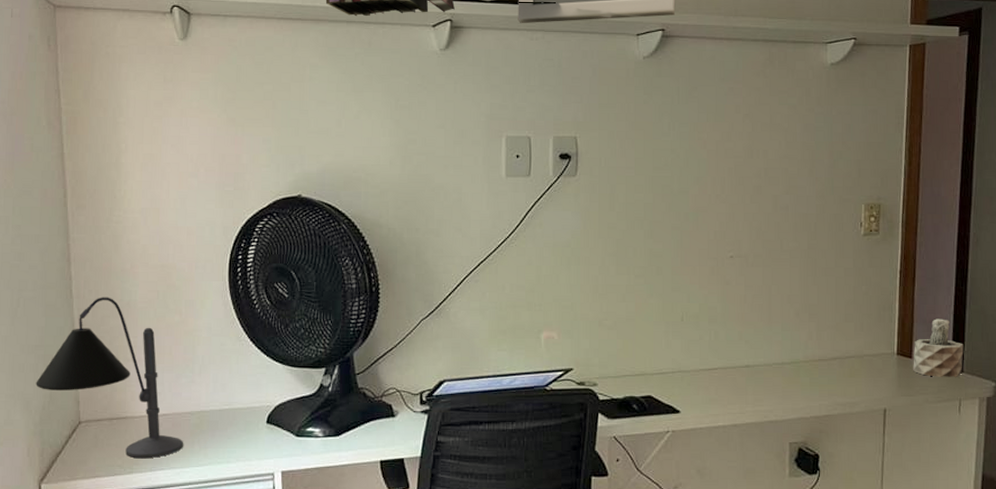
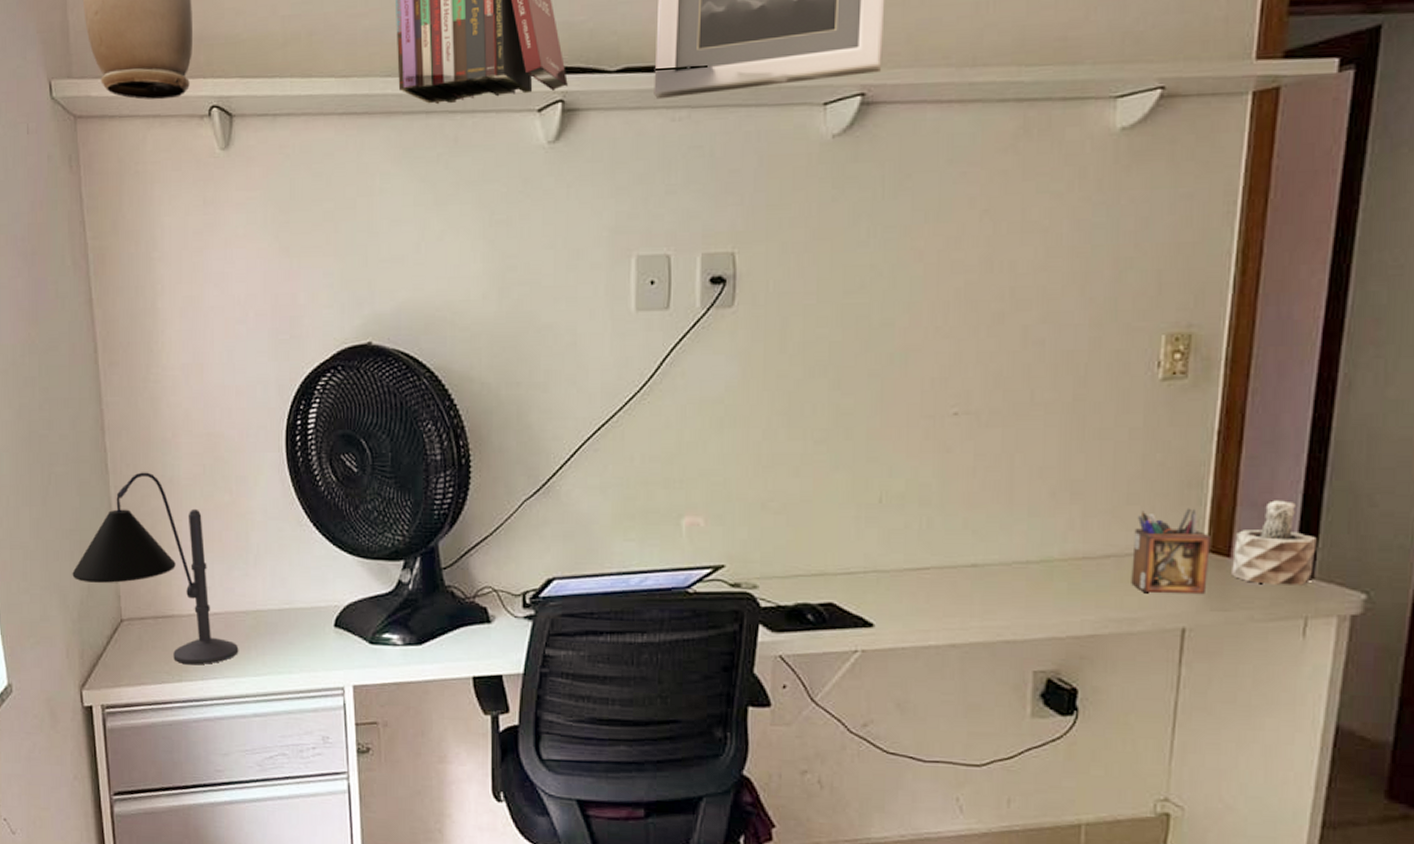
desk organizer: none [850,324,899,385] -> present [1131,508,1211,595]

